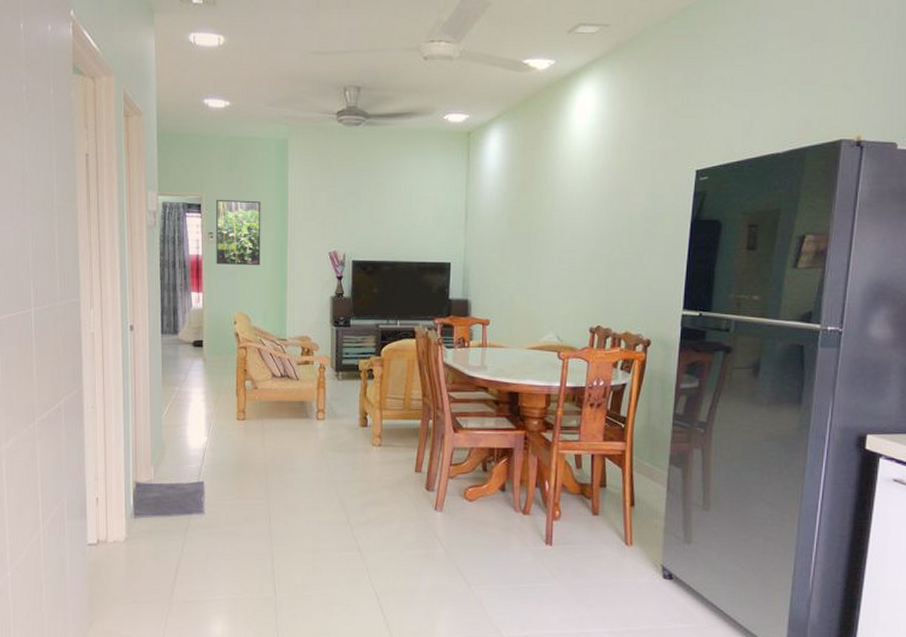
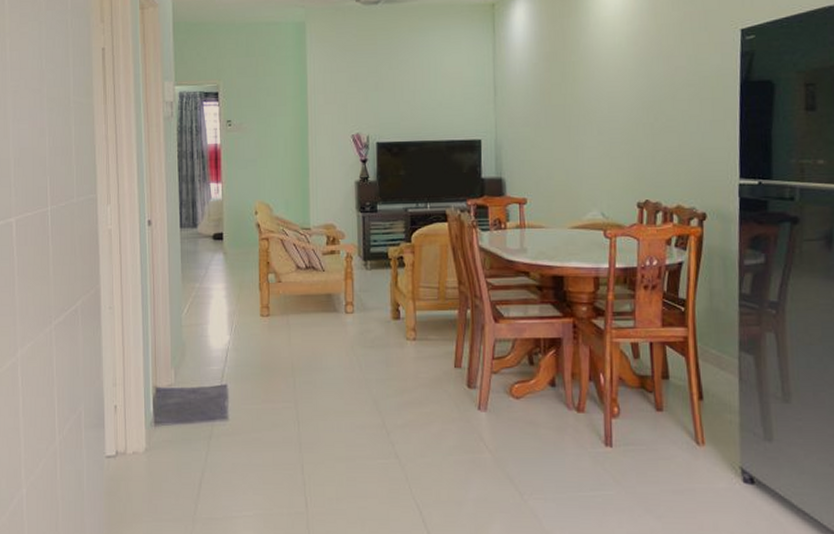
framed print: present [216,199,261,266] -> none [234,85,281,153]

